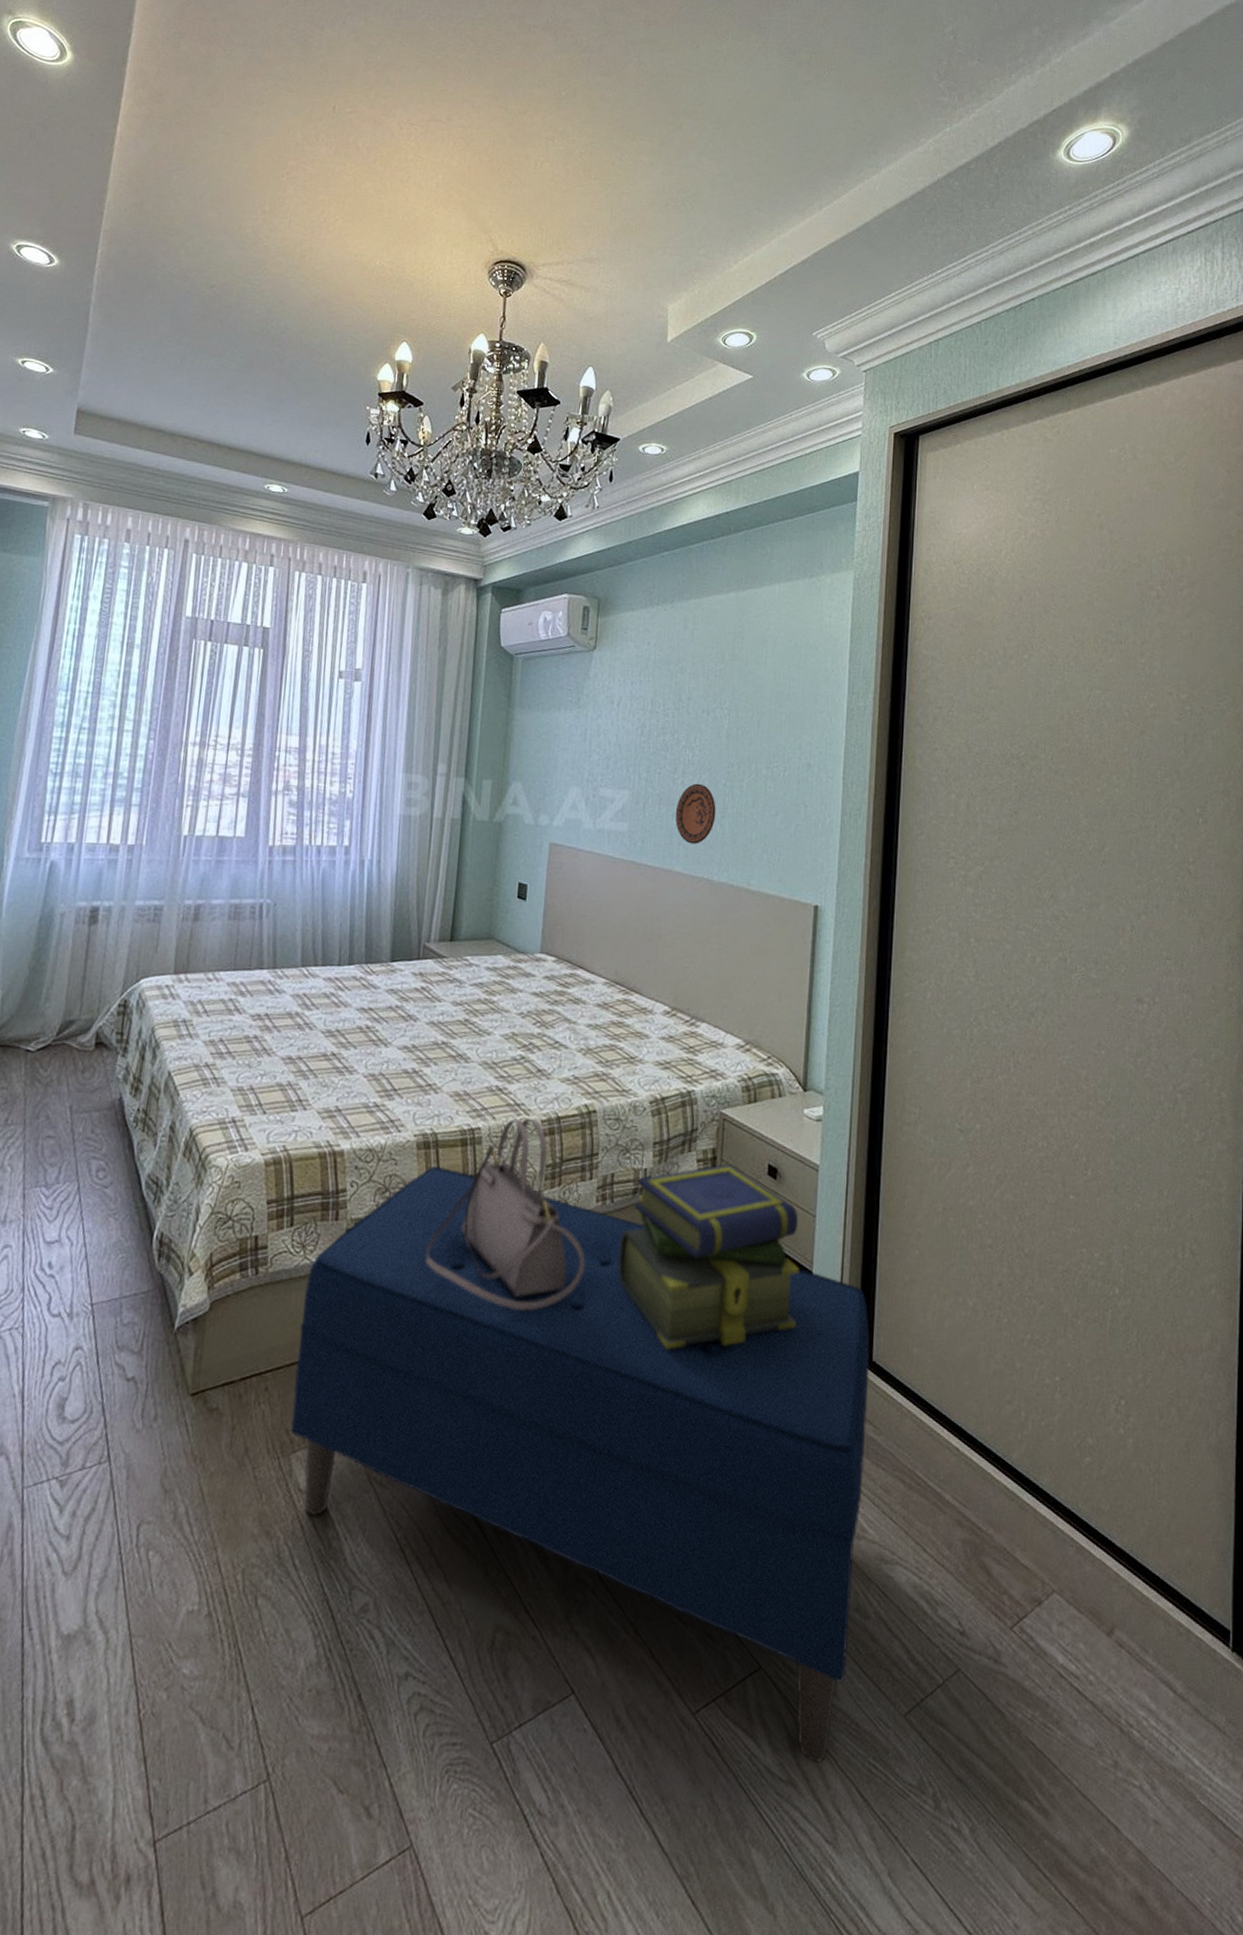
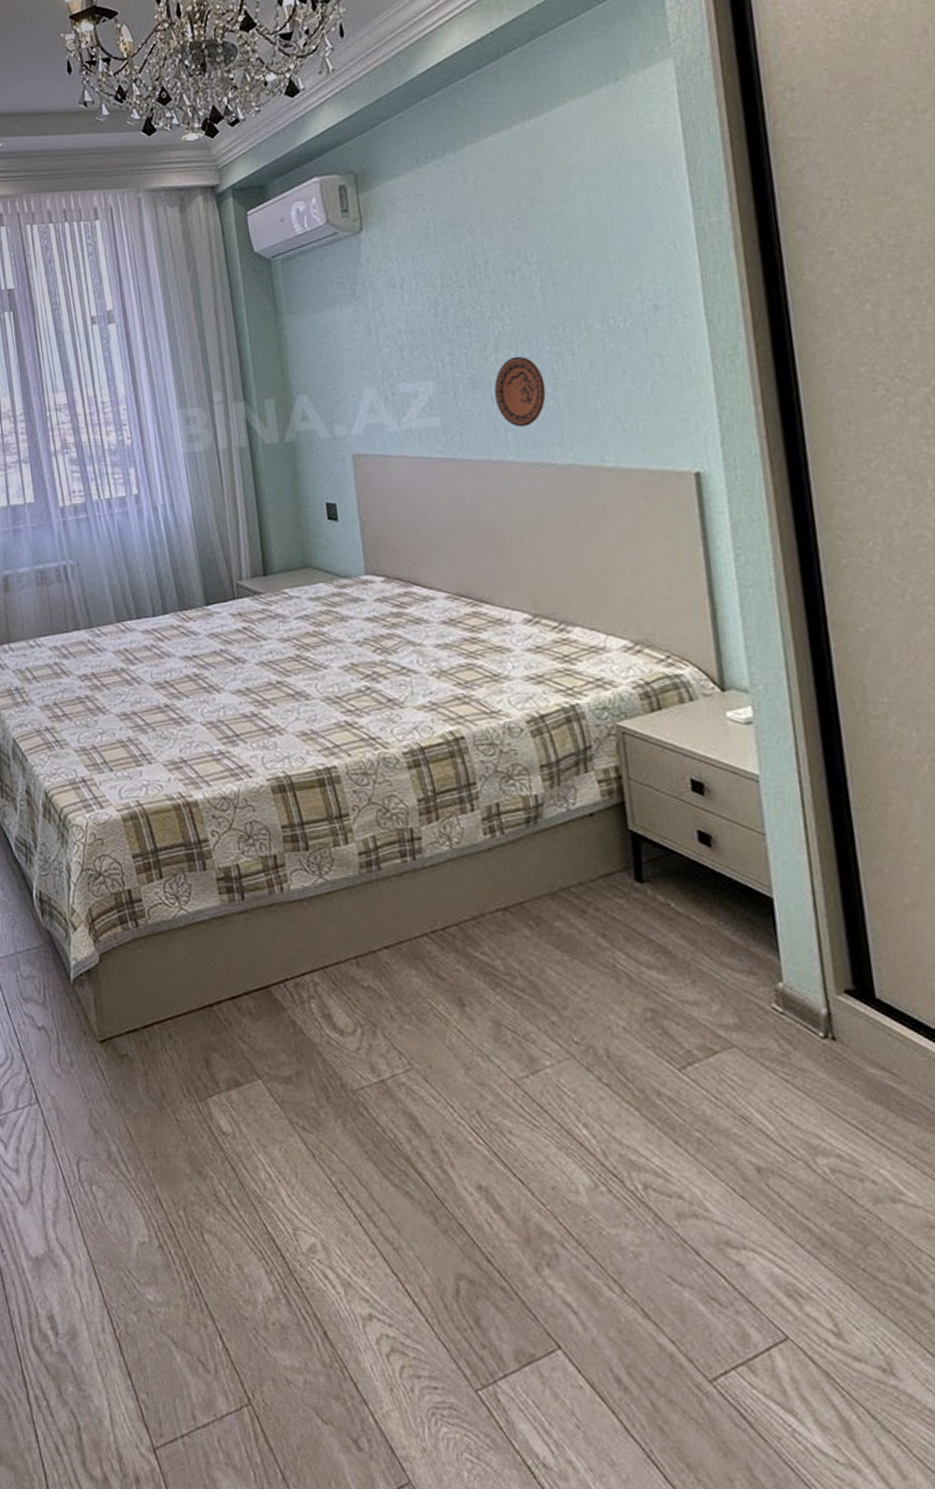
bench: present [290,1165,870,1763] -> none [187,809,905,1449]
handbag: present [426,1119,585,1311] -> none [304,752,484,953]
stack of books: present [618,1164,800,1349] -> none [520,783,762,990]

